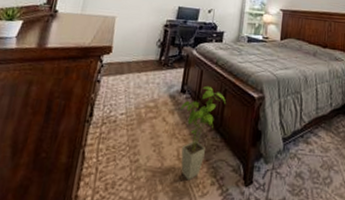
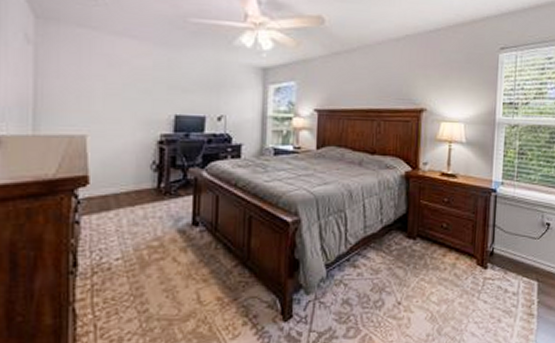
house plant: present [181,85,226,181] -> none [195,213,252,324]

